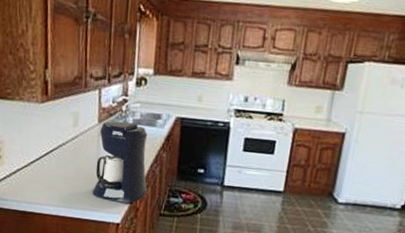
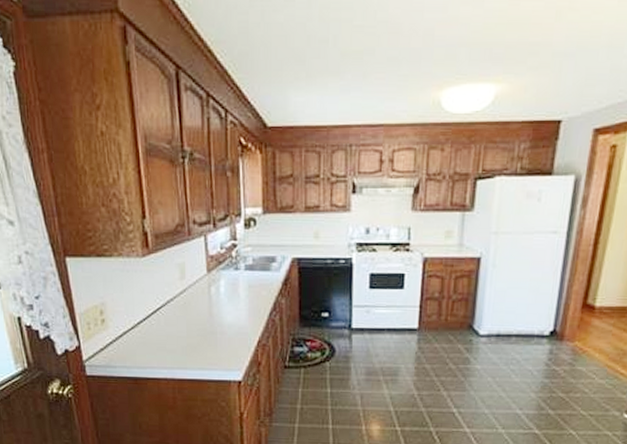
coffee maker: present [91,120,148,204] -> none [207,268,268,358]

